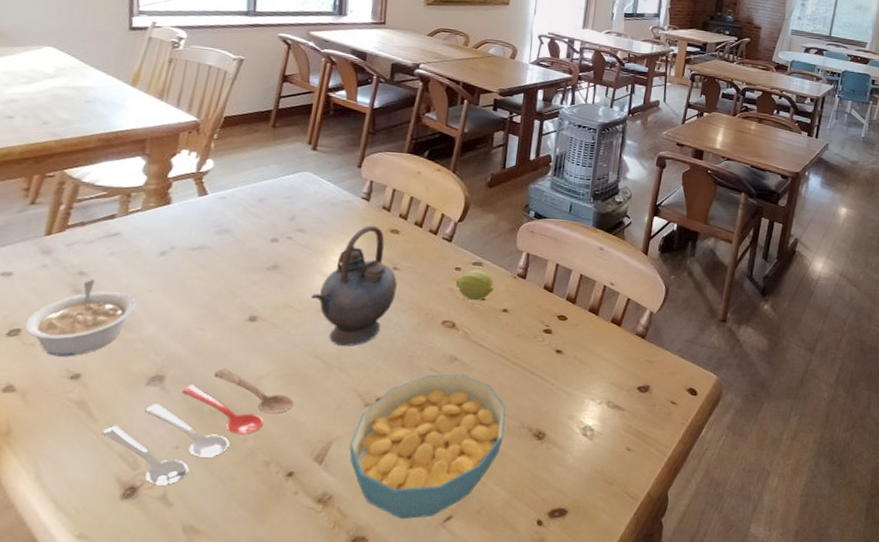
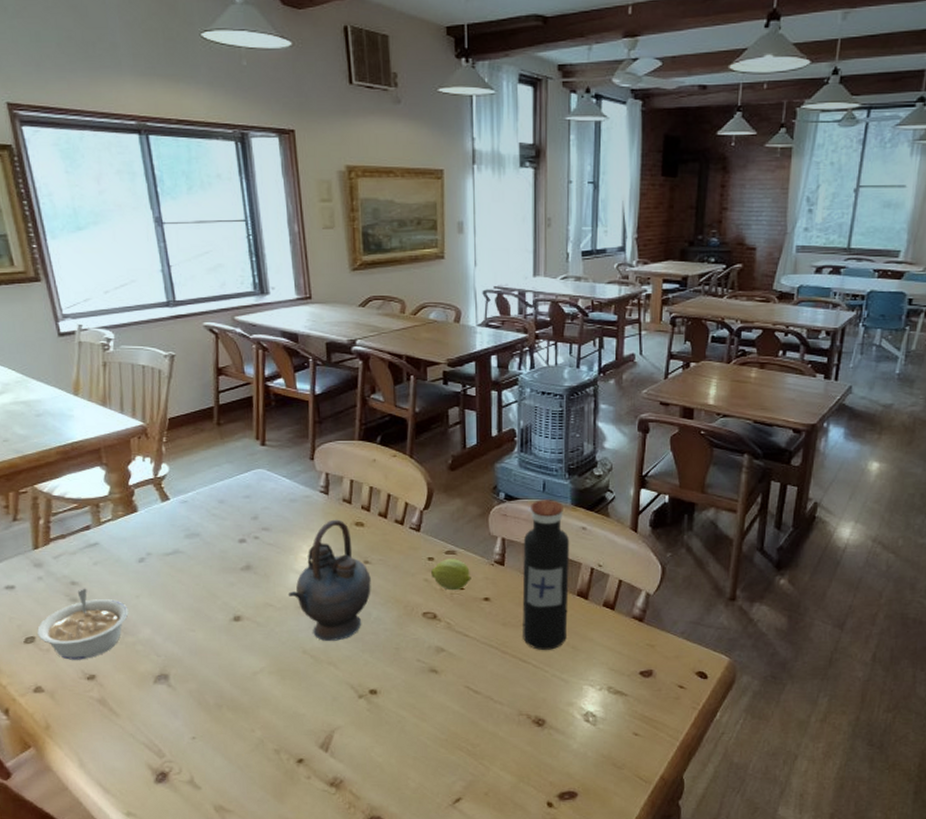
cooking utensil: present [103,368,295,485] -> none [126,666,292,771]
cereal bowl: present [349,374,506,520] -> none [351,664,502,801]
water bottle: none [534,220,588,363] -> present [522,500,570,650]

